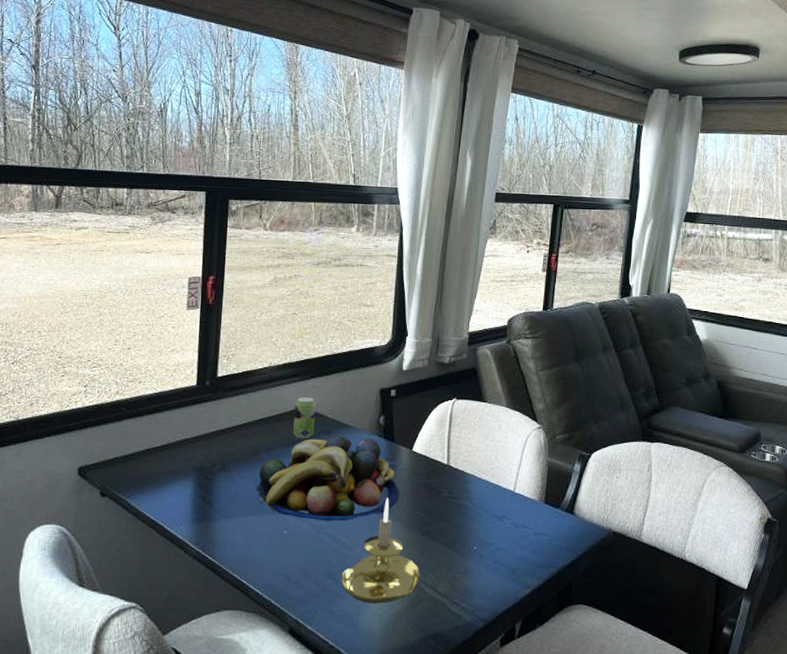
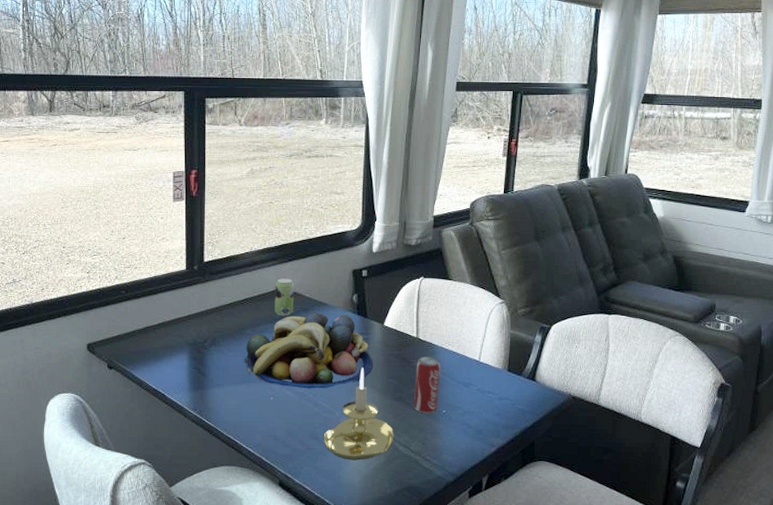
beverage can: none [443,486,473,550] -> present [414,357,441,414]

